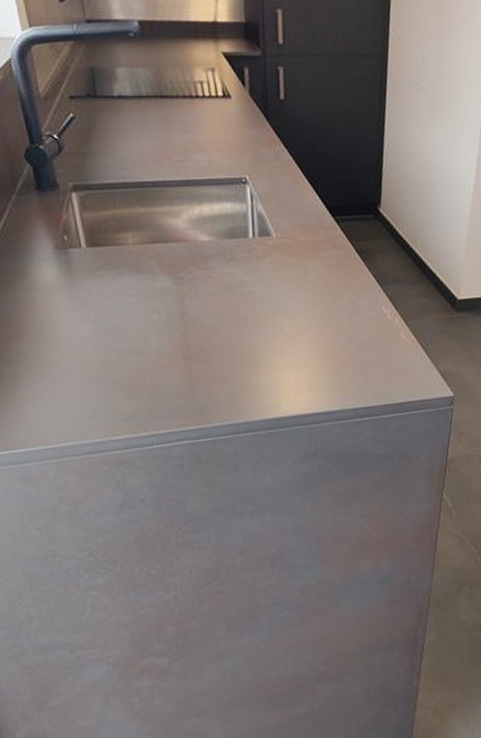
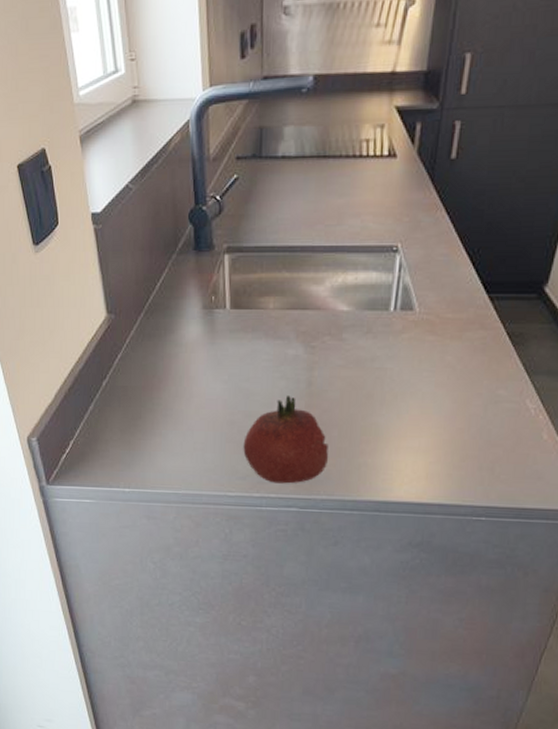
fruit: none [122,329,214,419] -> present [243,396,329,484]

